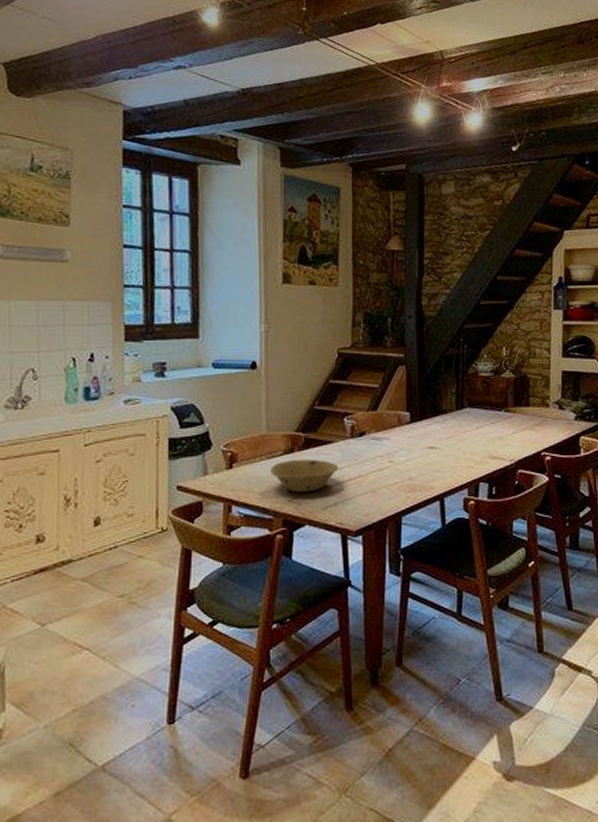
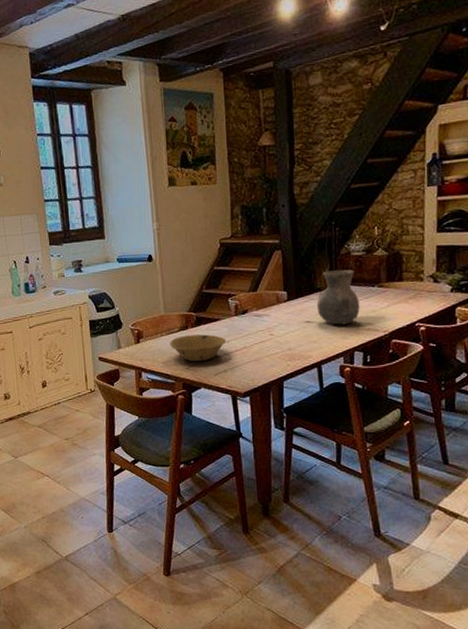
vase: none [441,391,486,452] -> present [316,270,360,325]

